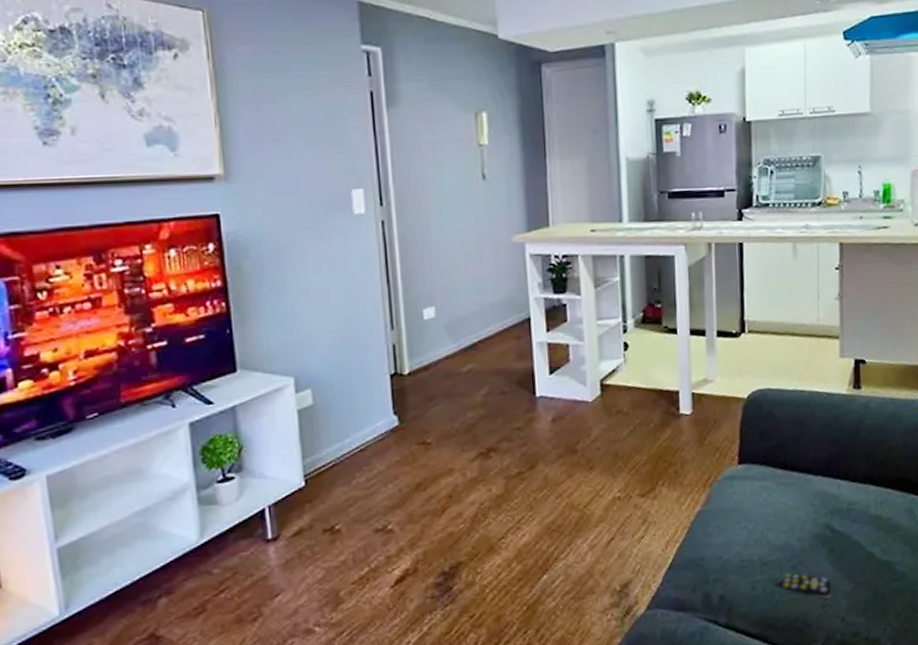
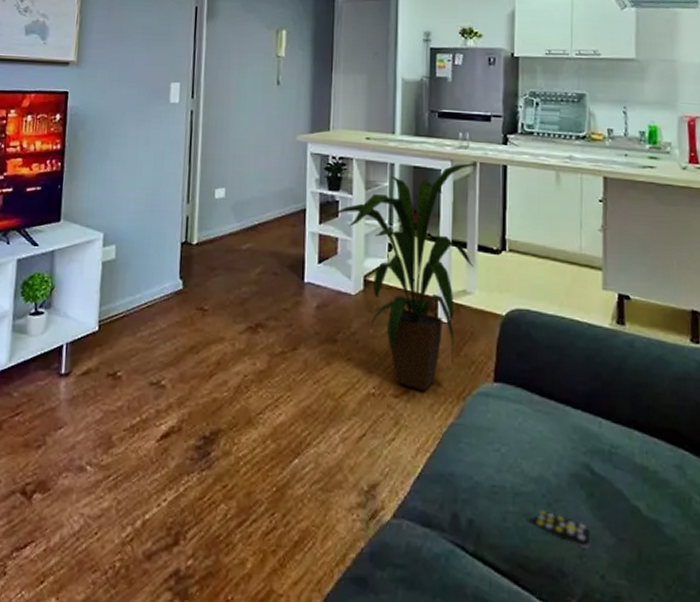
house plant: none [552,245,713,486] -> present [324,163,478,391]

